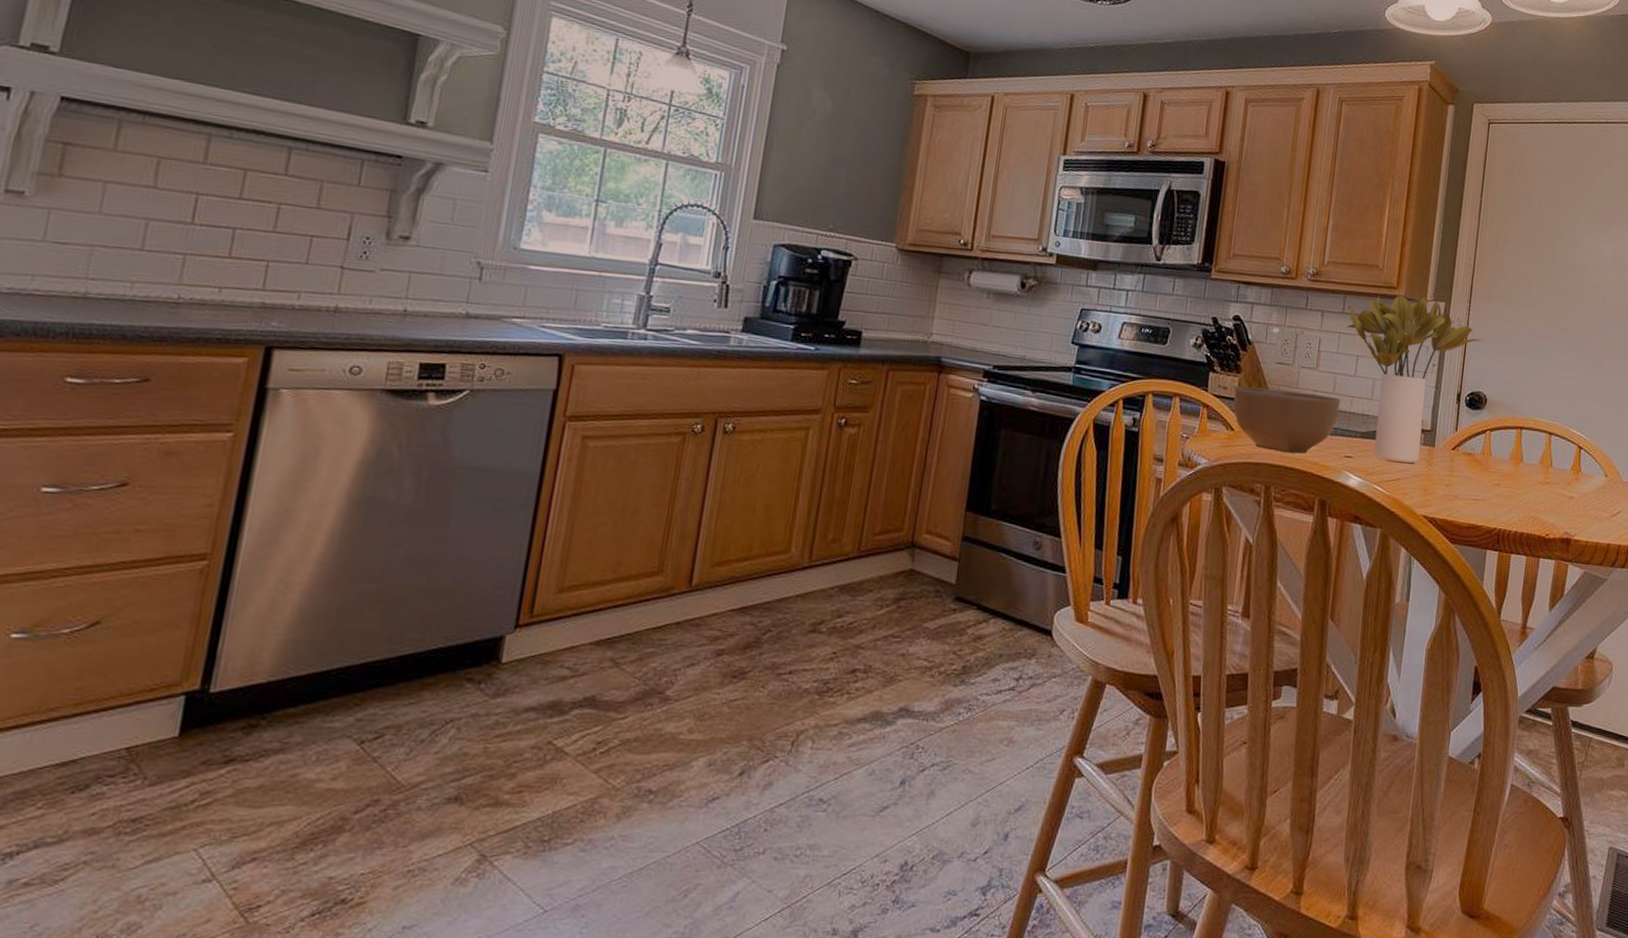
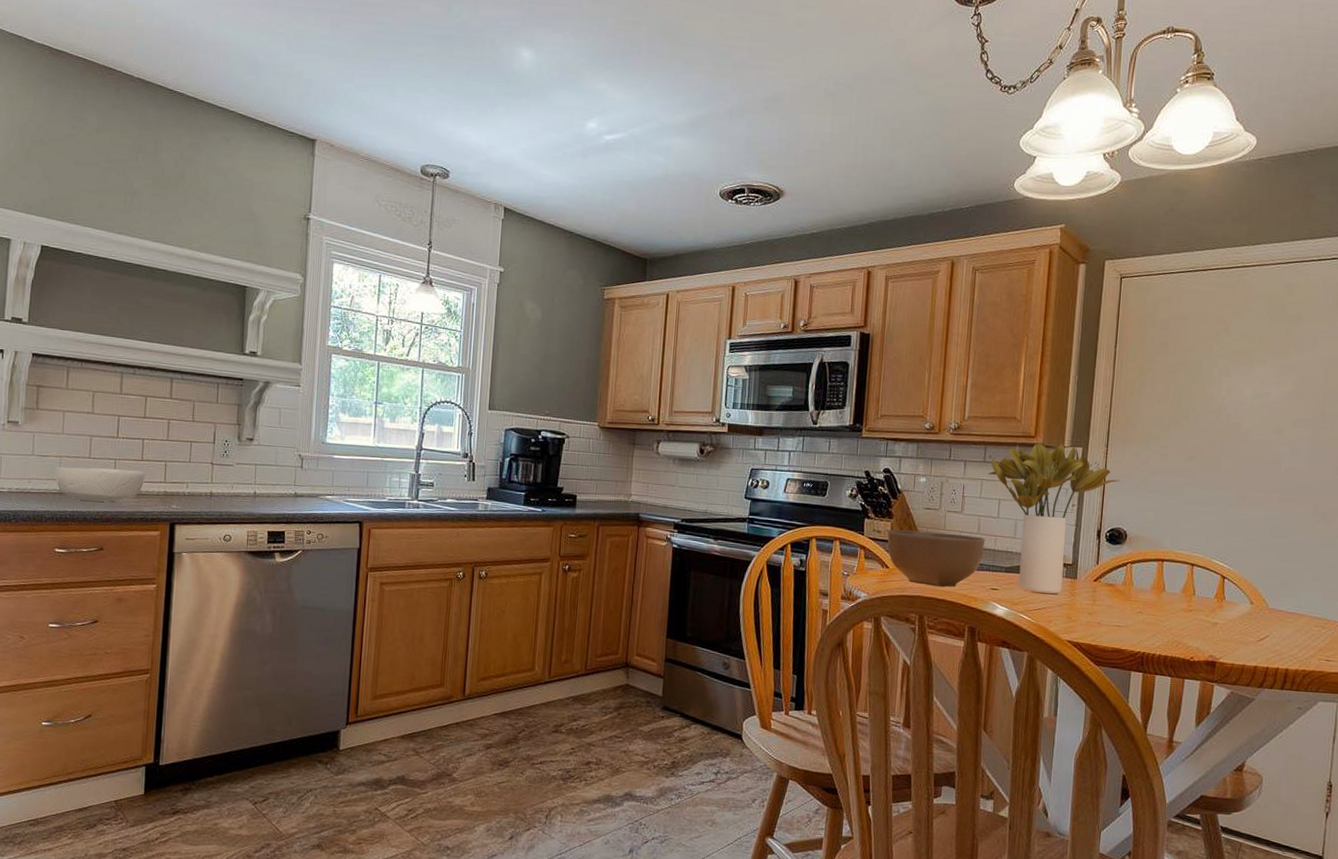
bowl: none [79,259,235,314] -> present [55,466,147,502]

